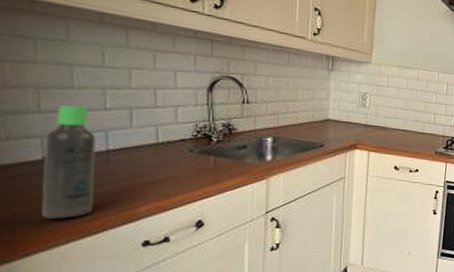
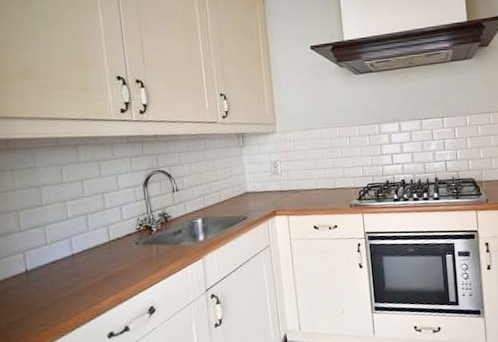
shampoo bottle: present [41,105,96,219] -> none [25,219,67,323]

